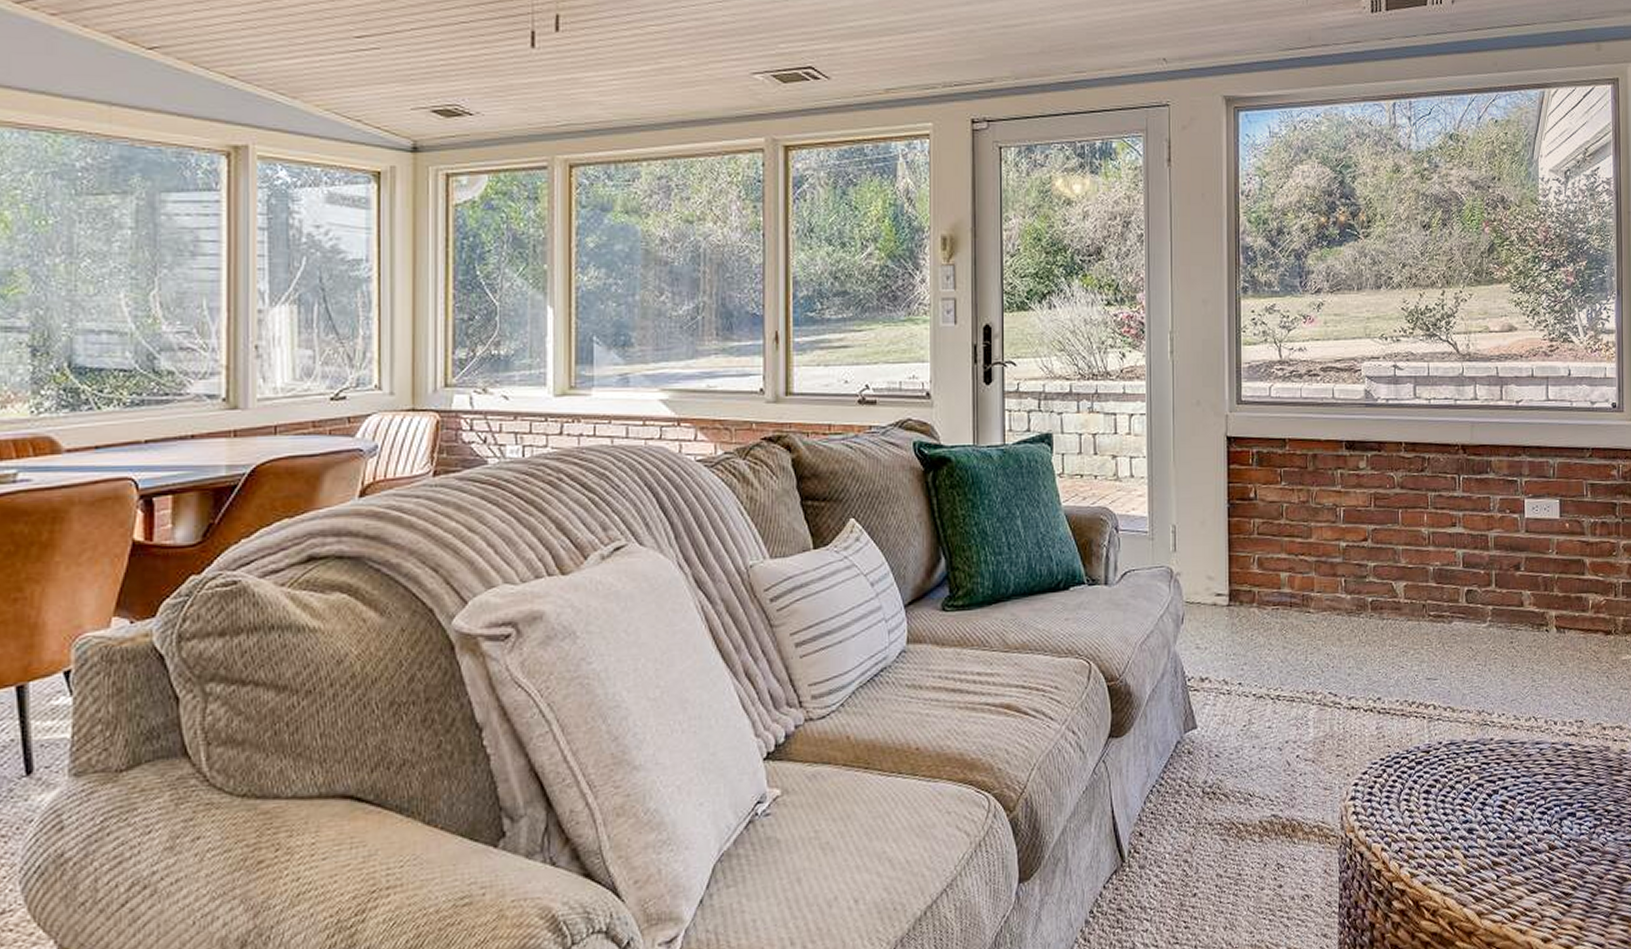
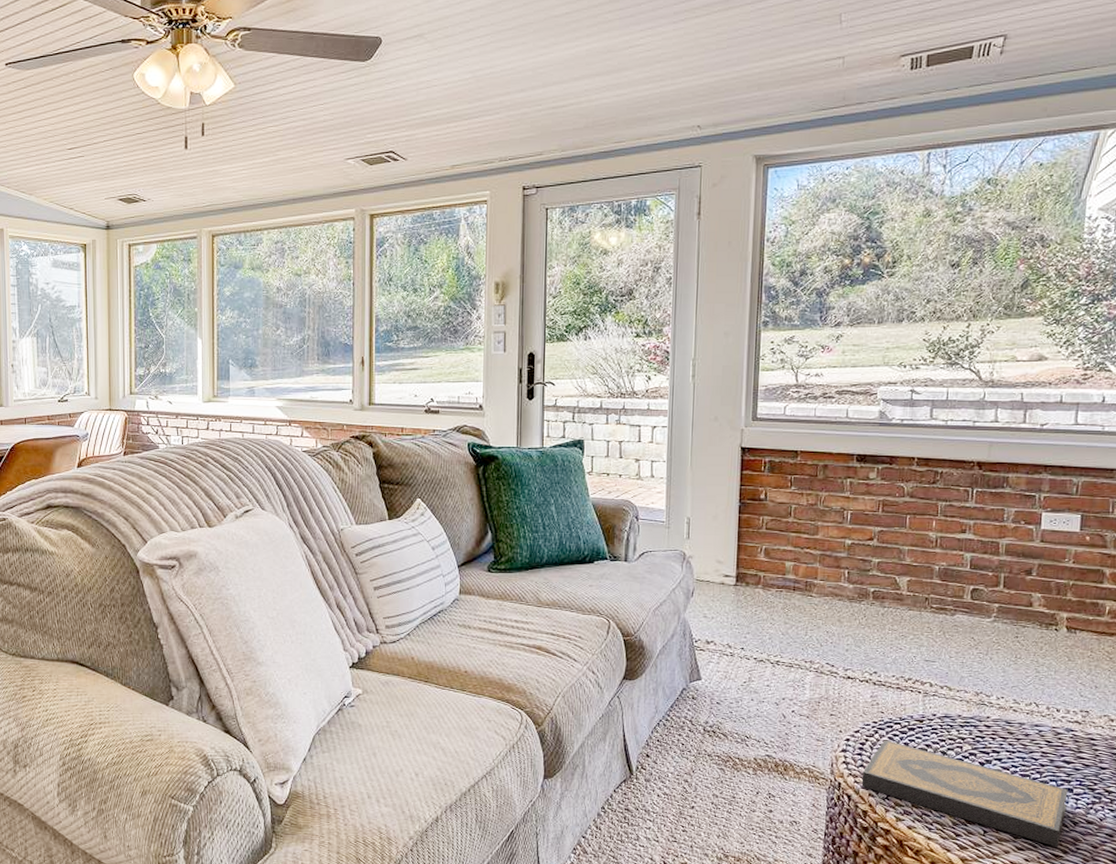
hardback book: none [1373,779,1572,884] -> present [861,740,1068,847]

